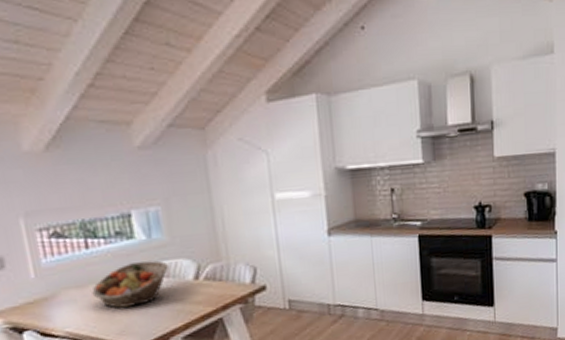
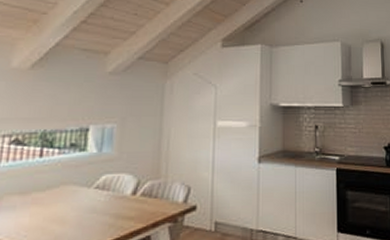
fruit basket: present [92,260,169,308] -> none [33,173,111,218]

